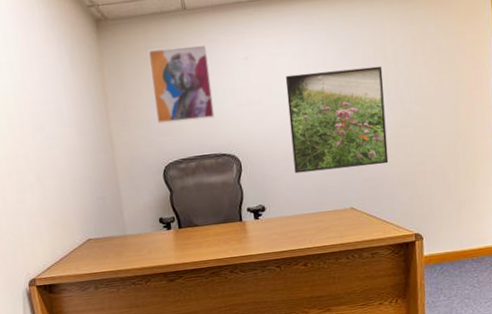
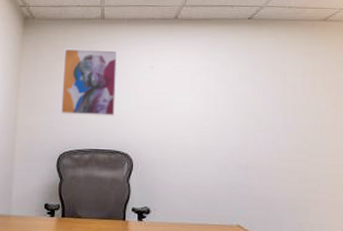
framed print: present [285,66,389,174] -> none [185,87,281,186]

